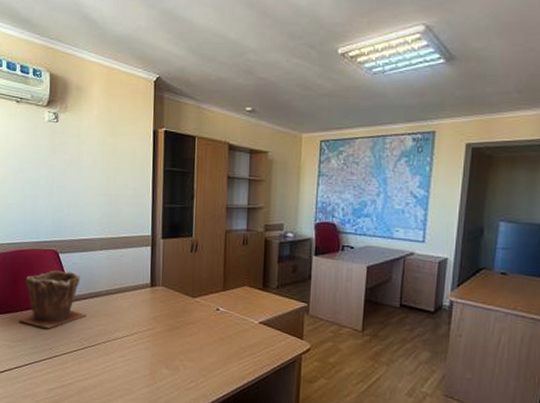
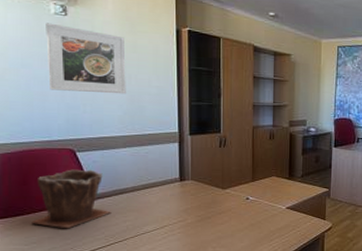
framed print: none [40,130,106,197] -> present [46,23,126,95]

